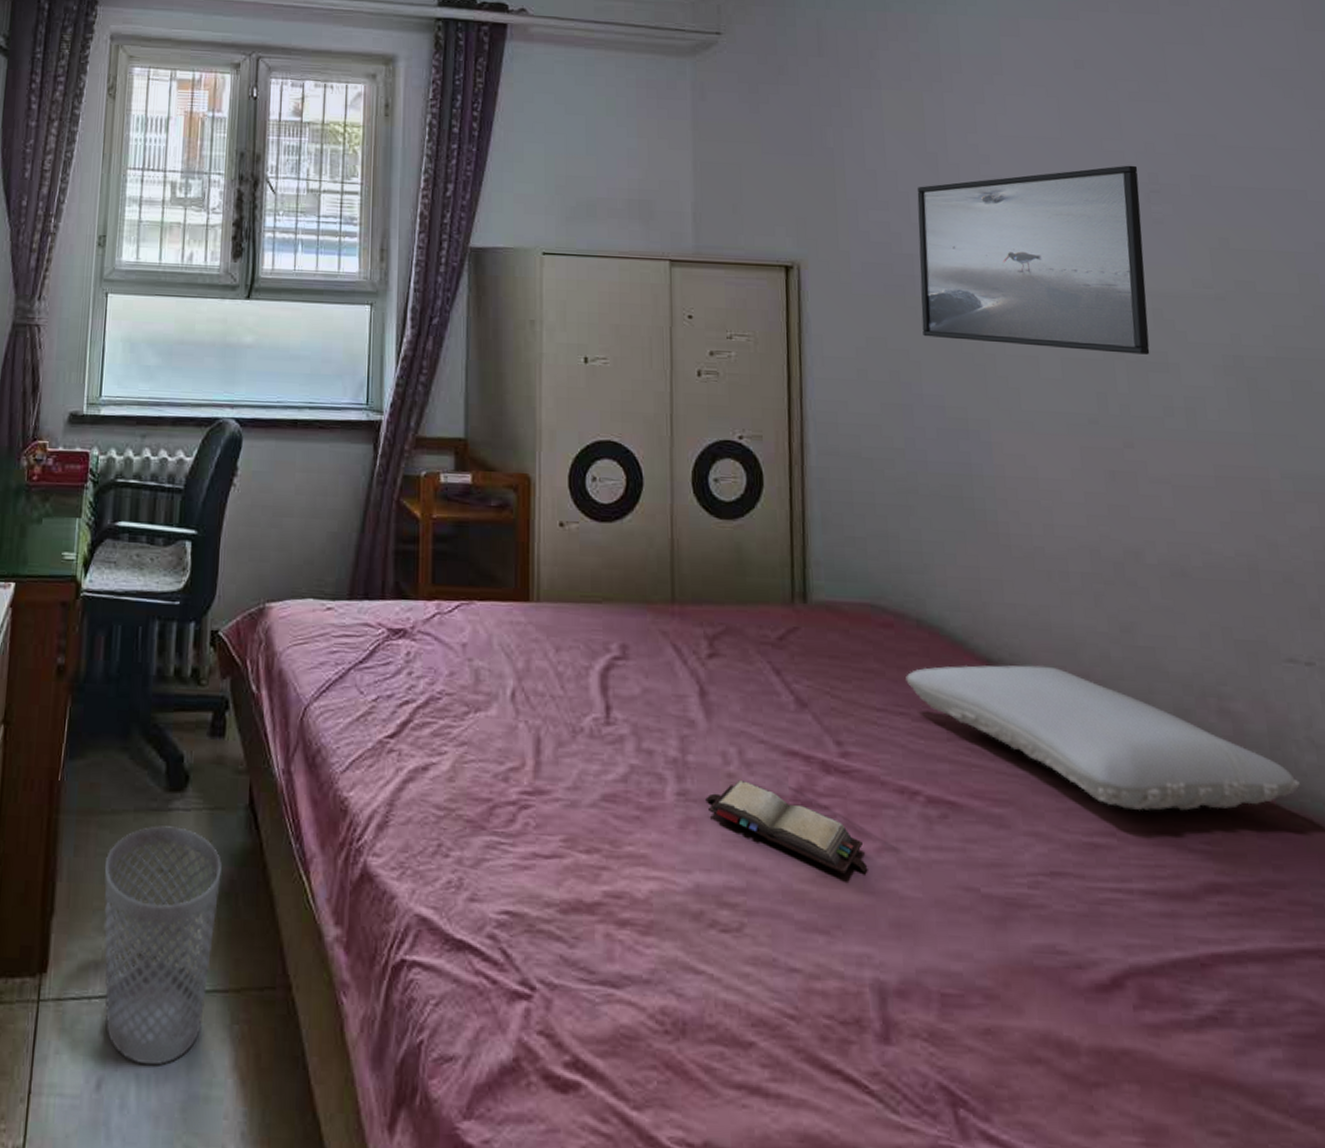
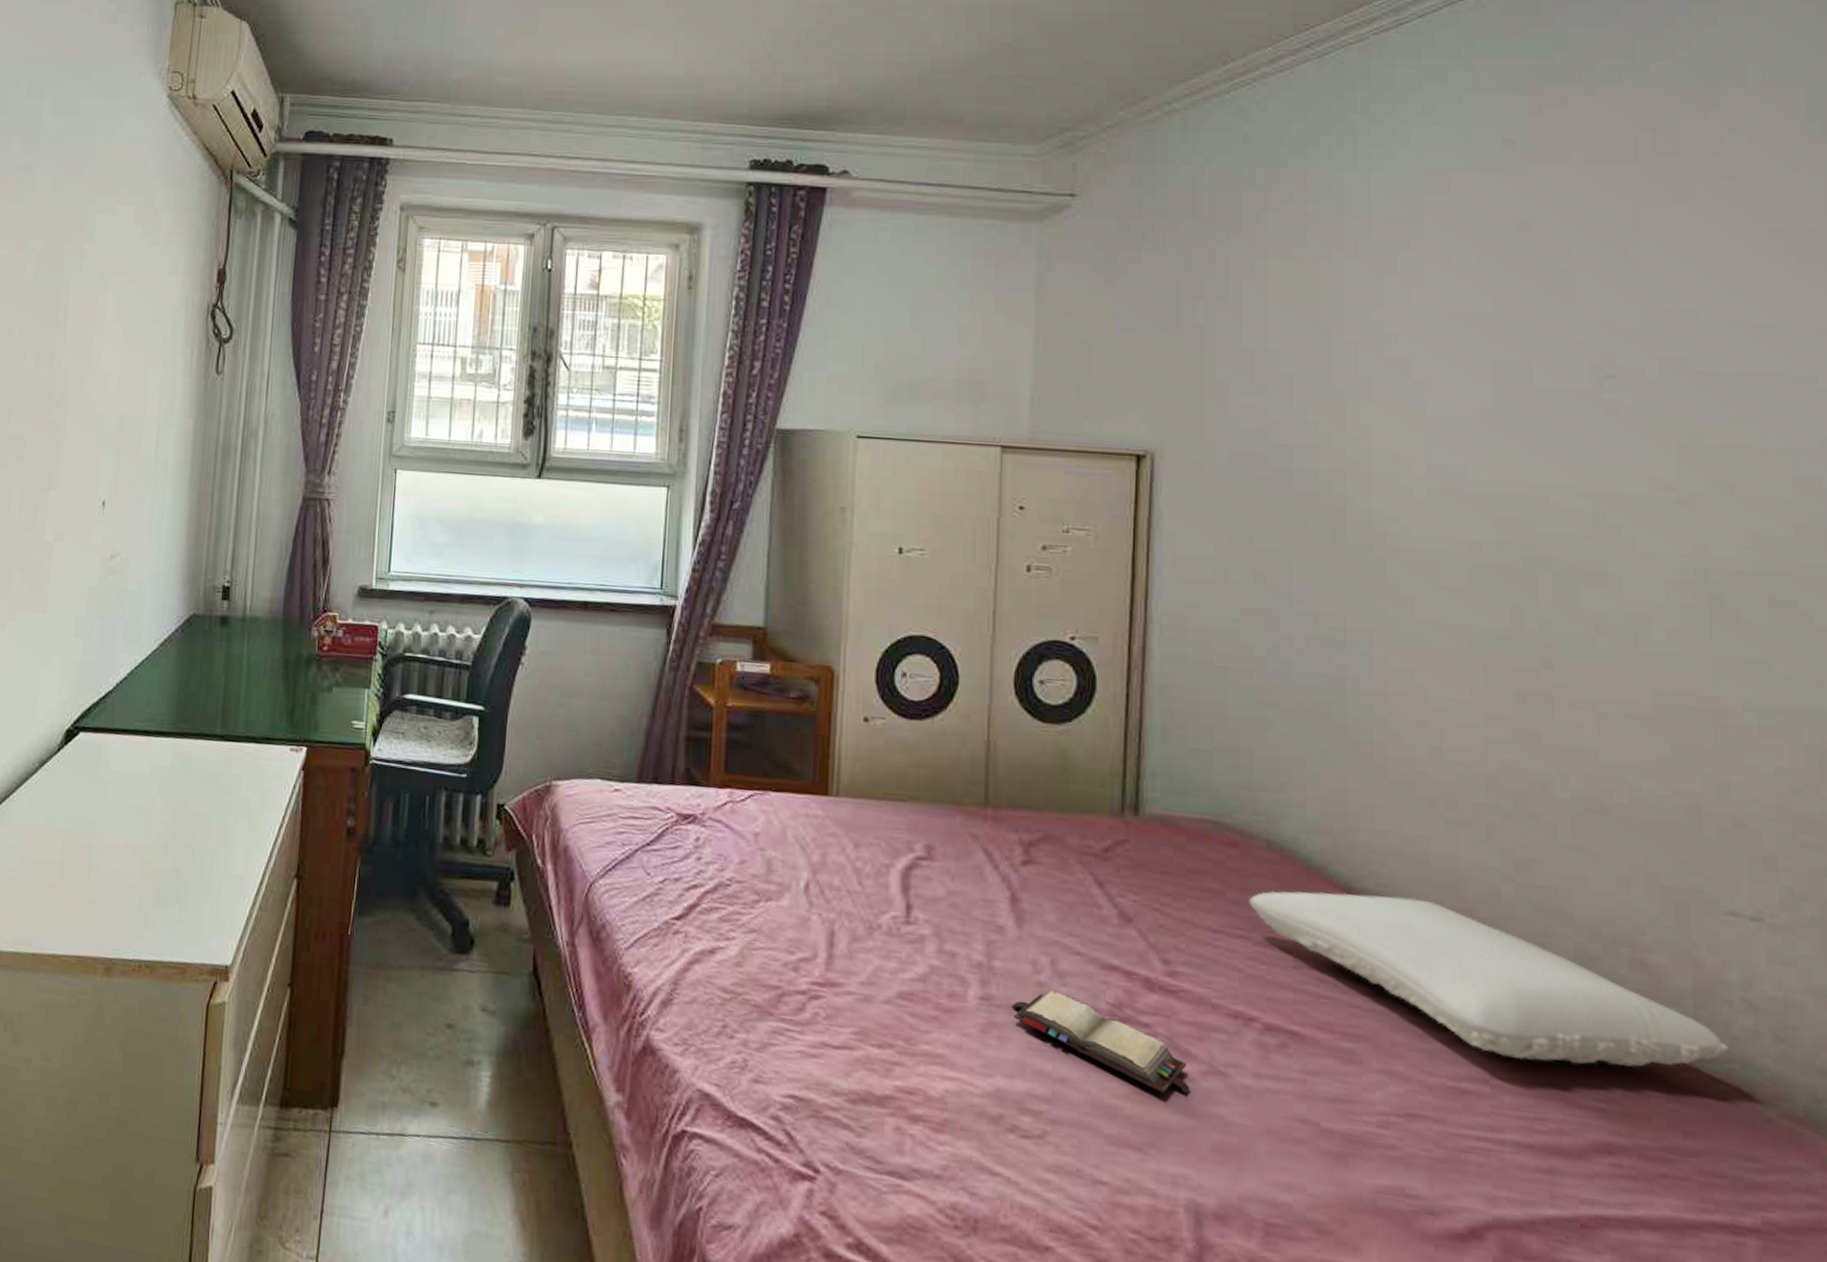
wastebasket: present [104,826,221,1066] -> none [391,984,505,1201]
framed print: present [917,165,1150,355] -> none [1298,345,1590,564]

